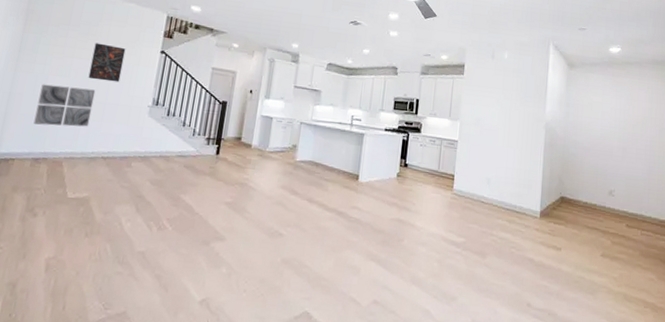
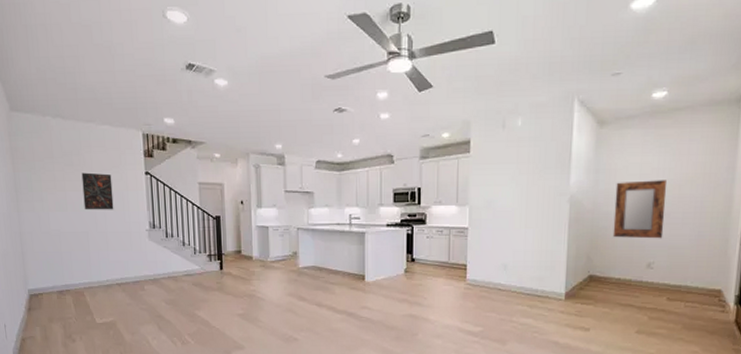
wall art: present [33,84,96,127] -> none [45,220,97,260]
home mirror: none [580,116,623,170] -> present [612,180,668,239]

